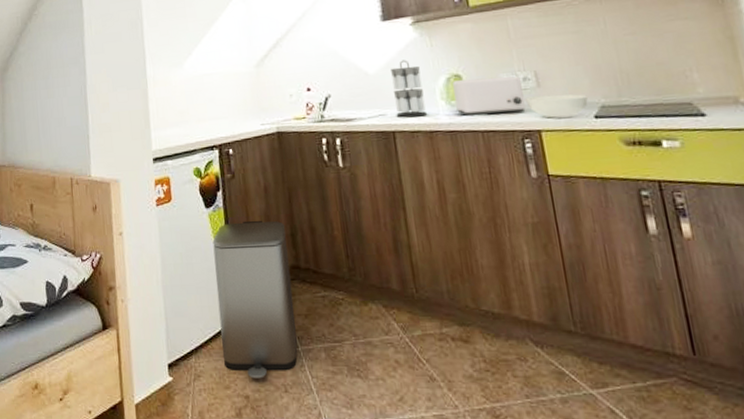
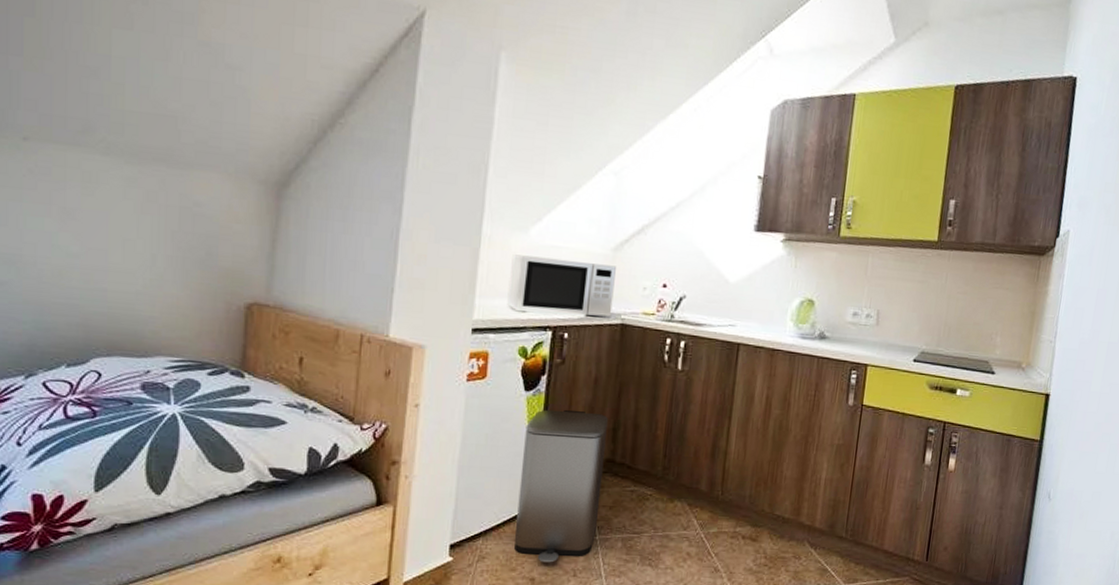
microwave: none [174,80,267,137] -> present [507,254,616,317]
spice rack: present [391,59,428,118] -> none [745,275,779,334]
toaster: present [452,76,526,117] -> none [802,305,864,347]
bowl: present [525,94,588,119] -> none [863,332,913,358]

